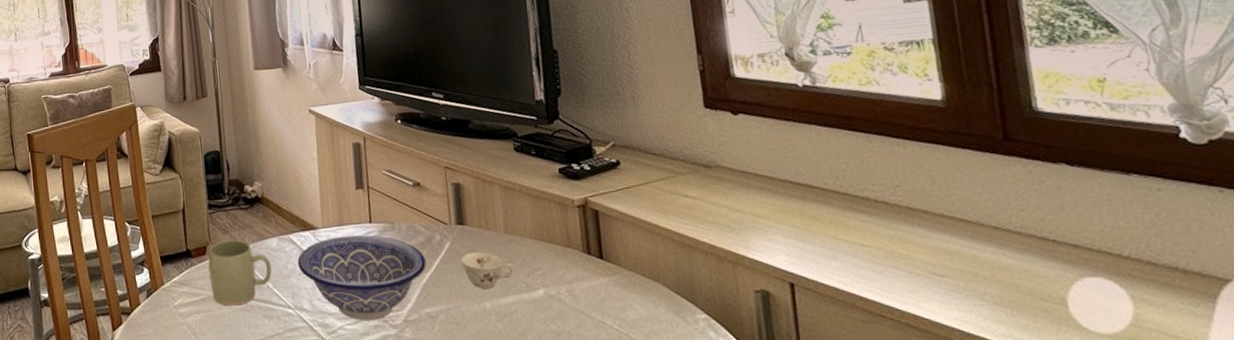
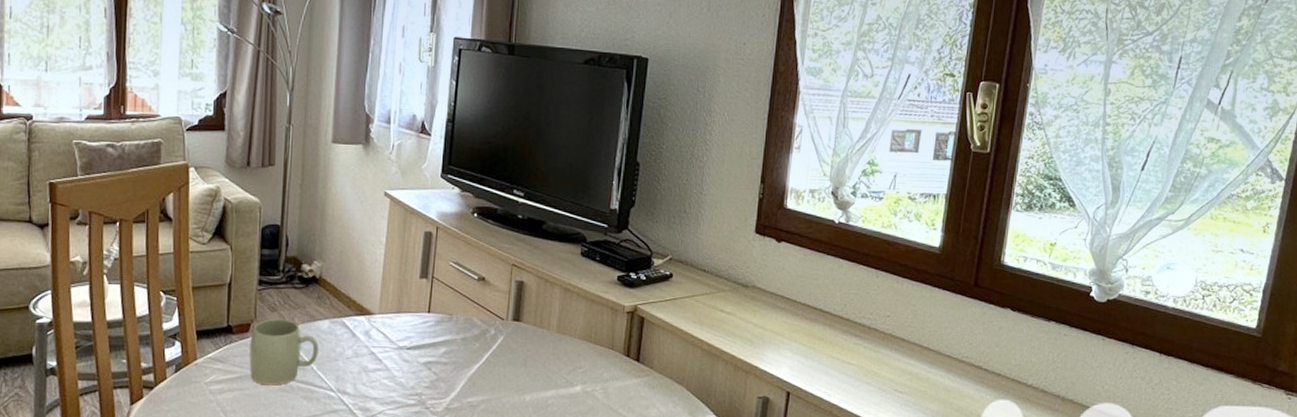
decorative bowl: present [297,235,426,320] -> none [347,323,477,406]
teacup: present [459,252,513,288] -> none [509,348,557,382]

